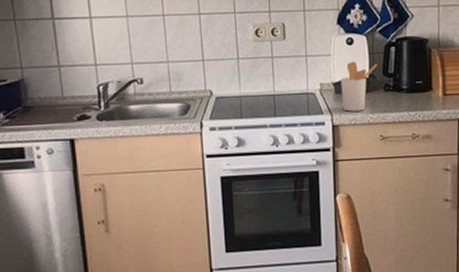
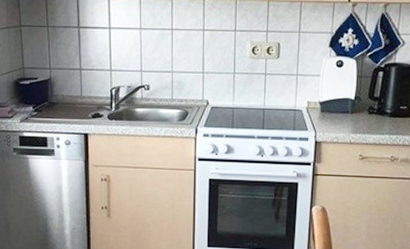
utensil holder: present [341,61,377,112] -> none [326,83,364,131]

